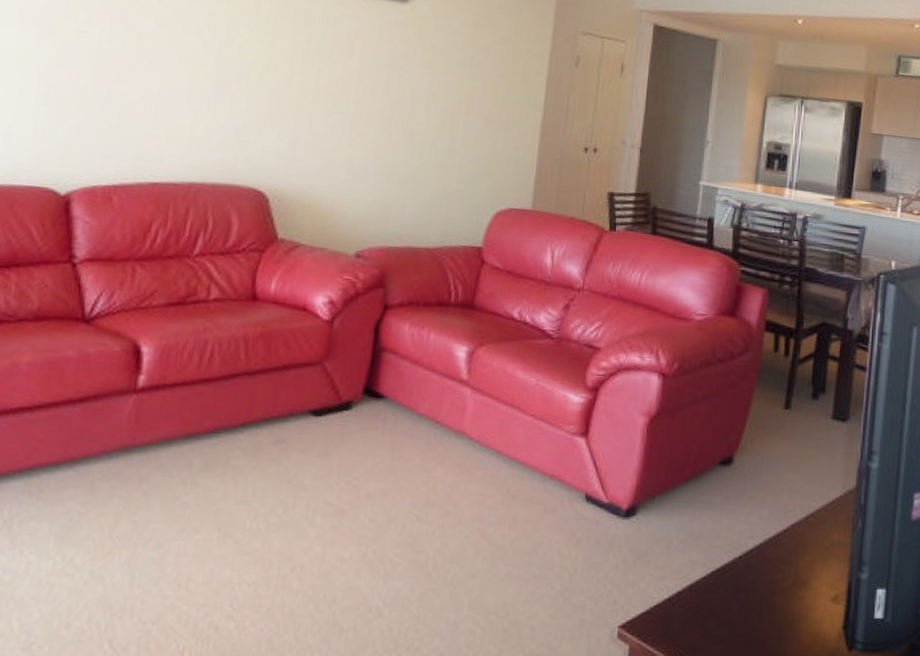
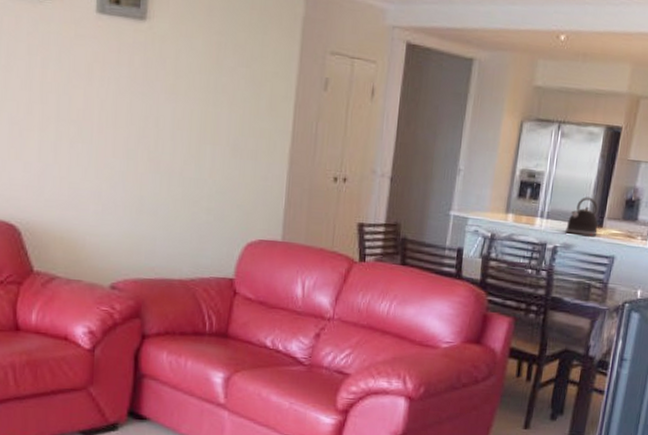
kettle: none [815,168,847,208] -> present [565,196,598,237]

